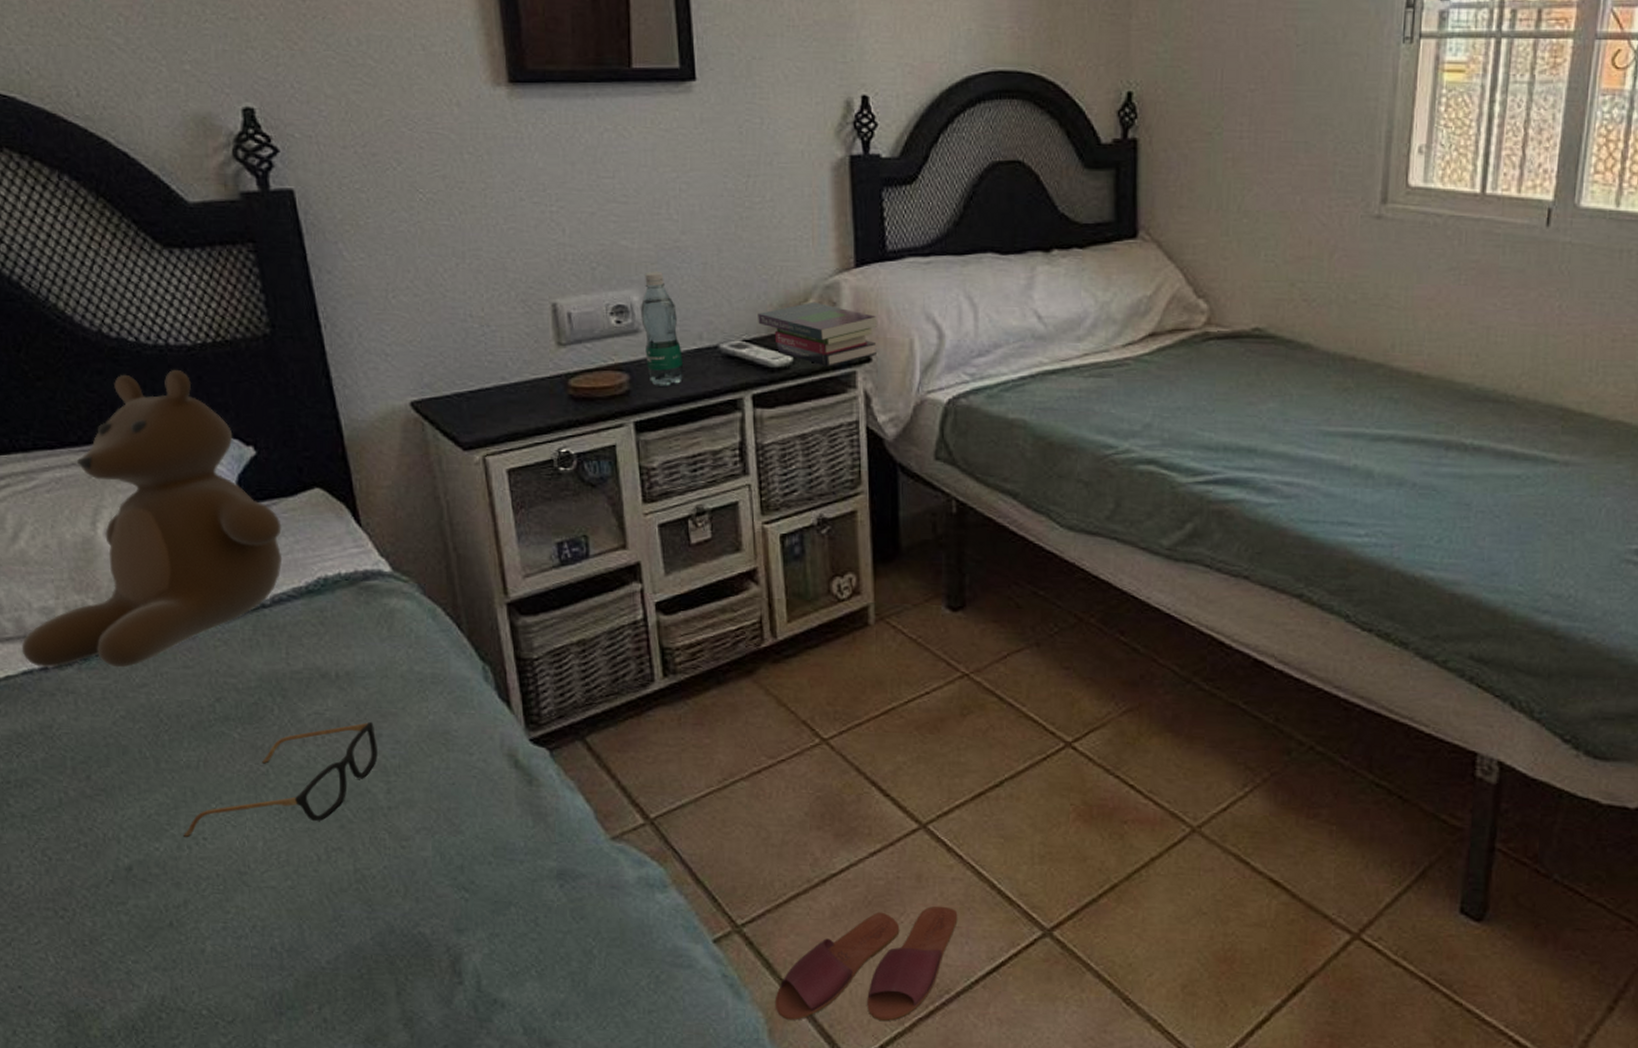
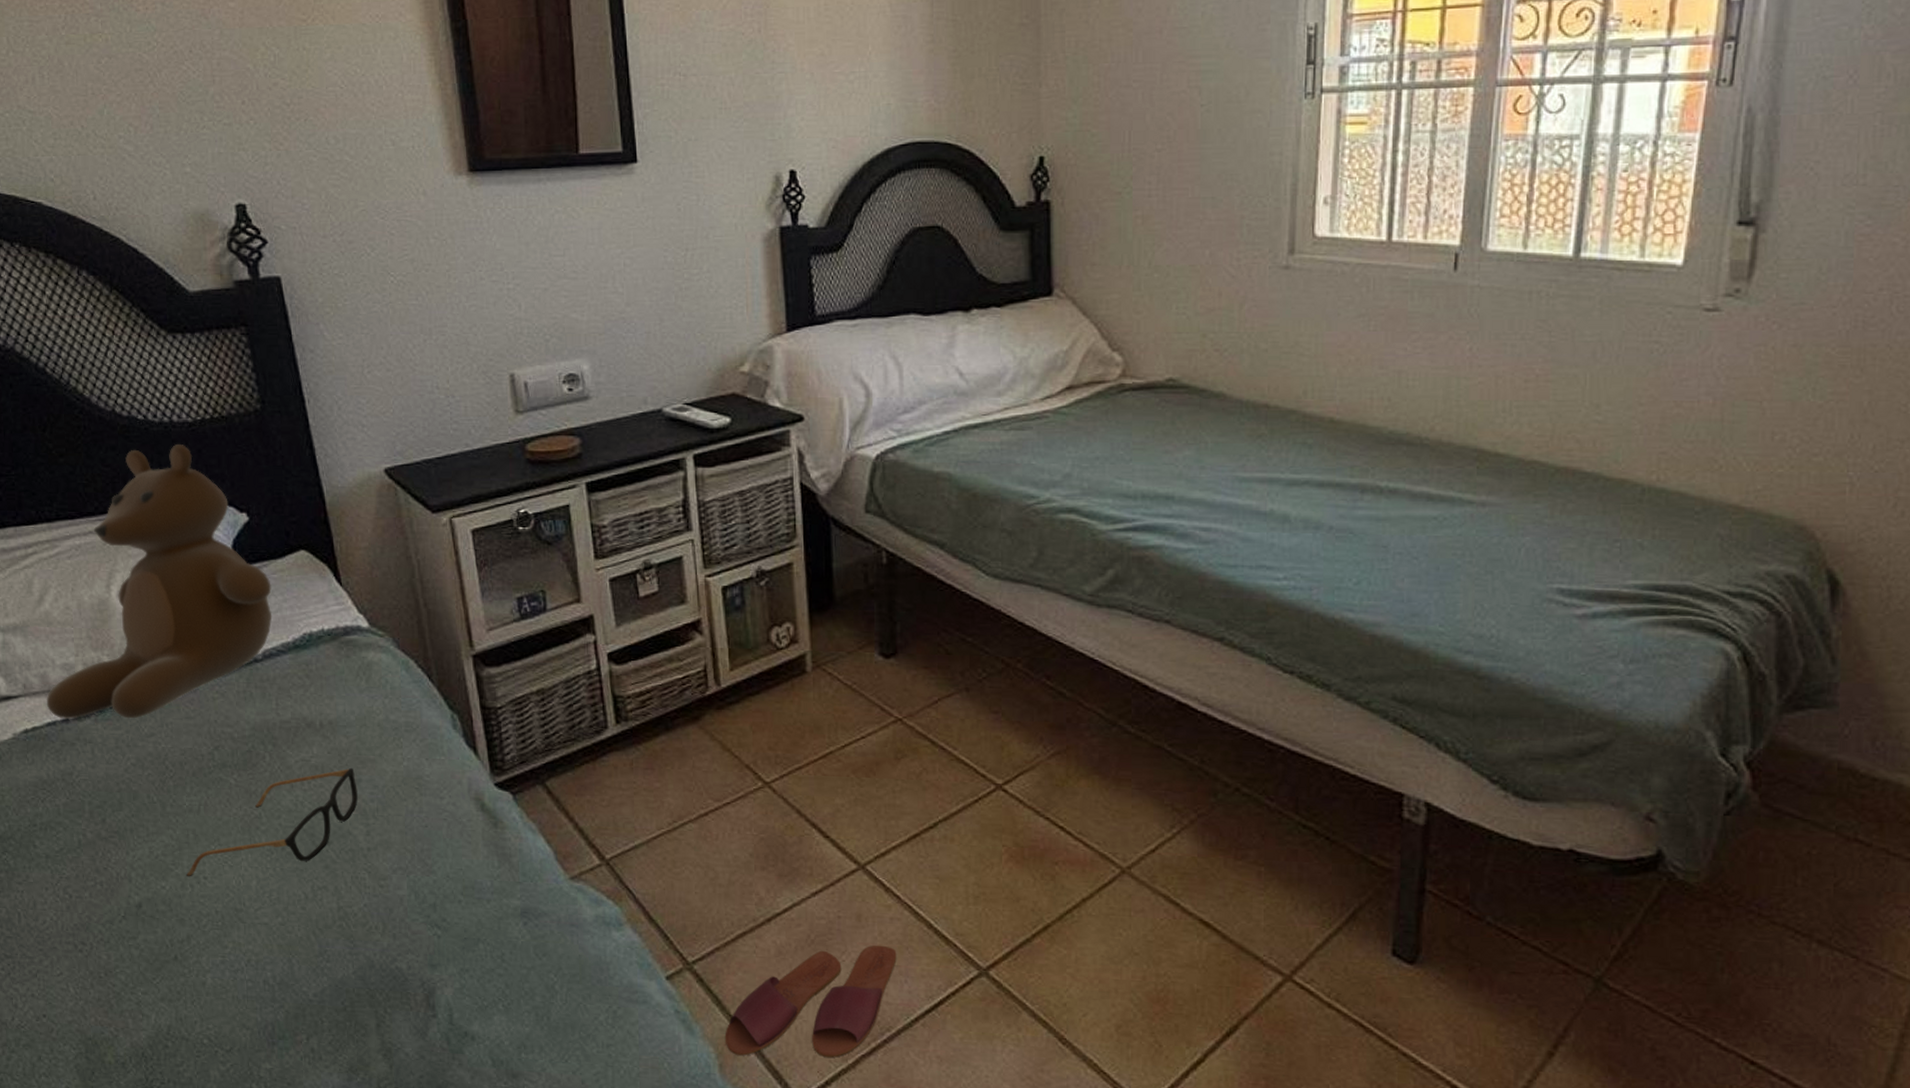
bottle: present [640,271,684,386] -> none [589,342,631,449]
books: present [758,301,877,367] -> none [697,365,808,426]

